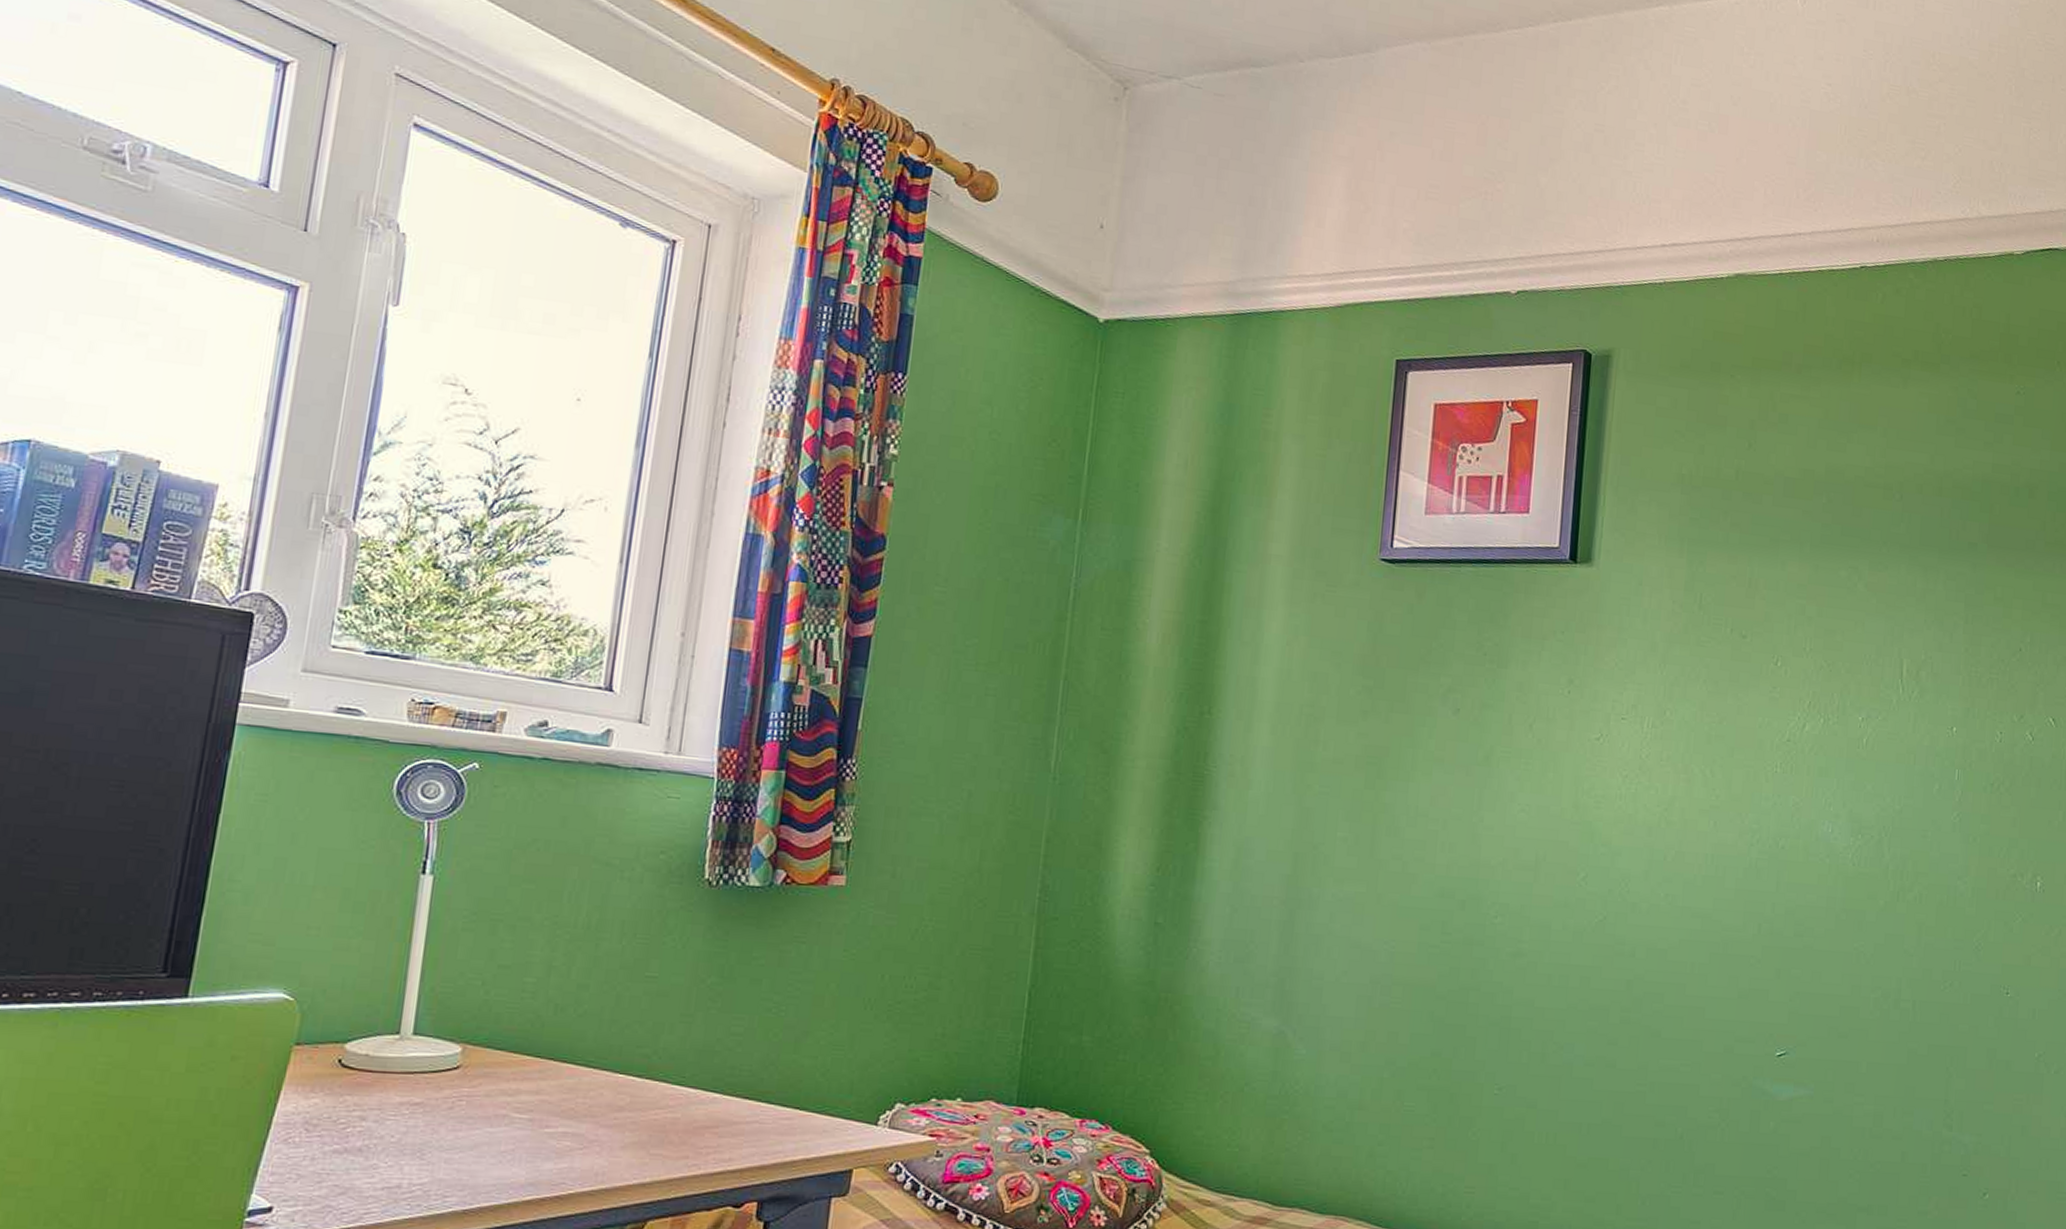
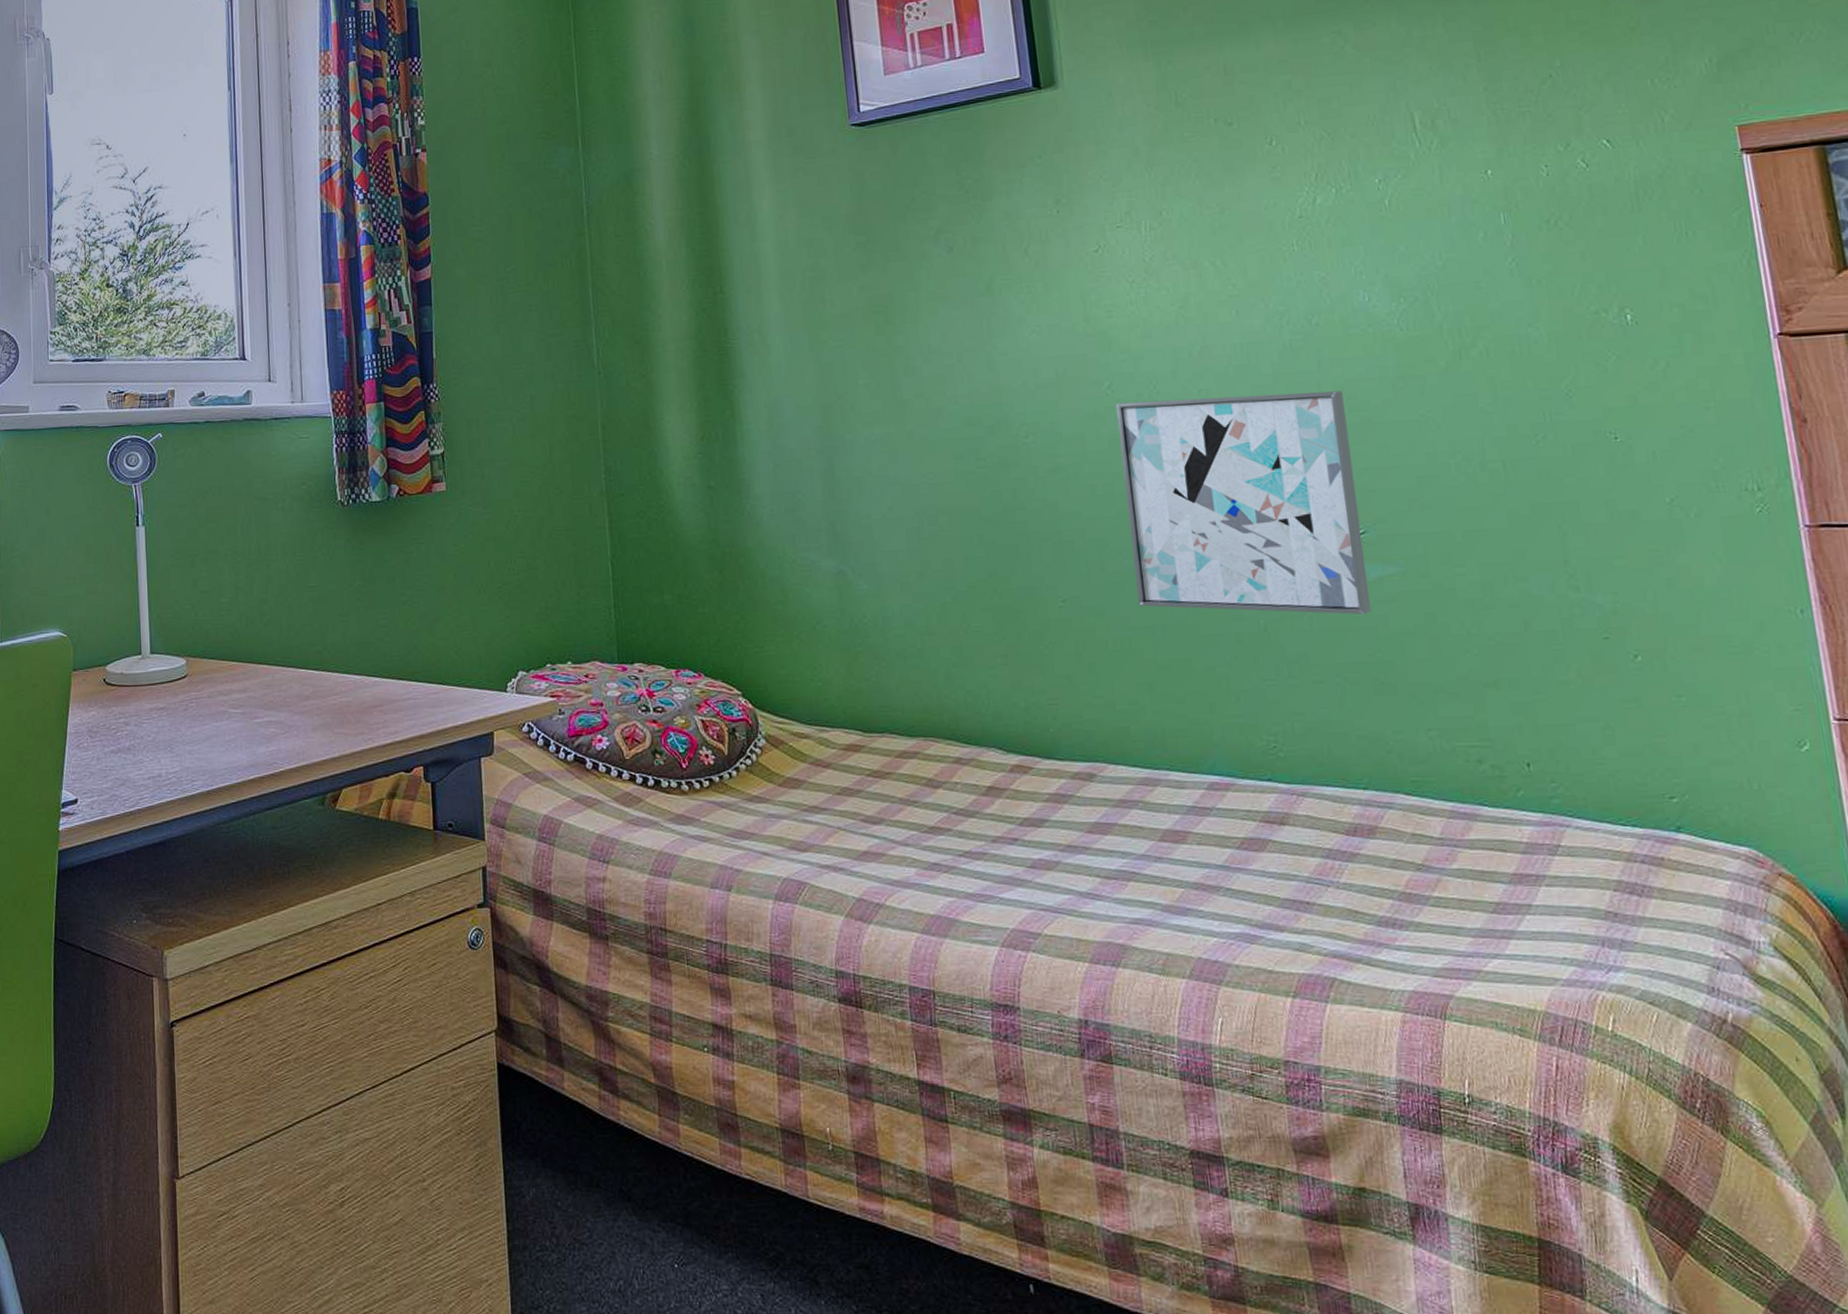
wall art: none [1570,896,1792,1132] -> present [1115,391,1372,615]

